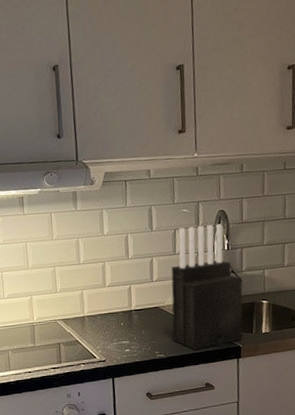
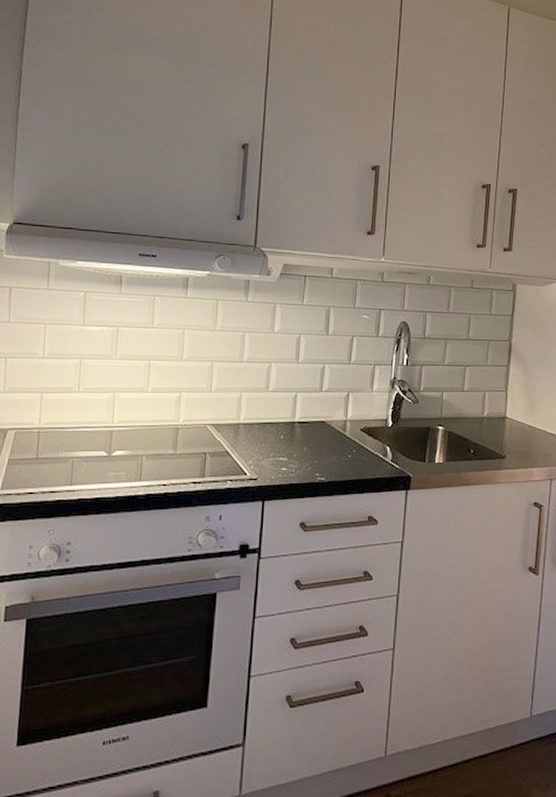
knife block: present [171,223,243,350] -> none [337,335,420,476]

